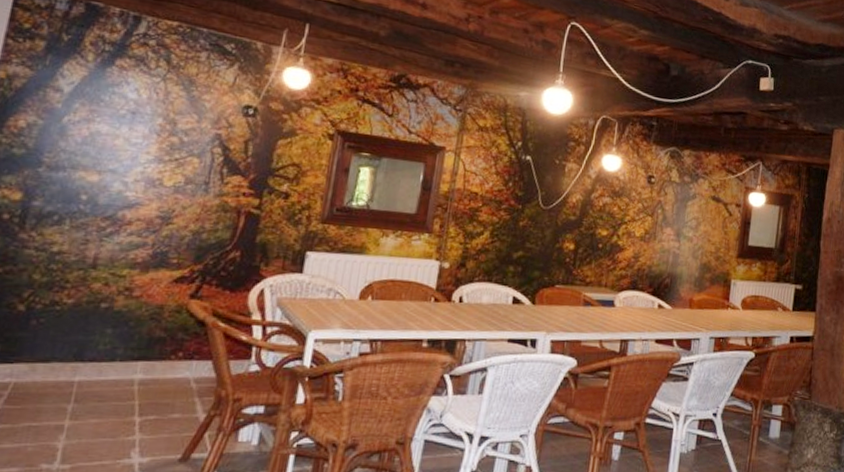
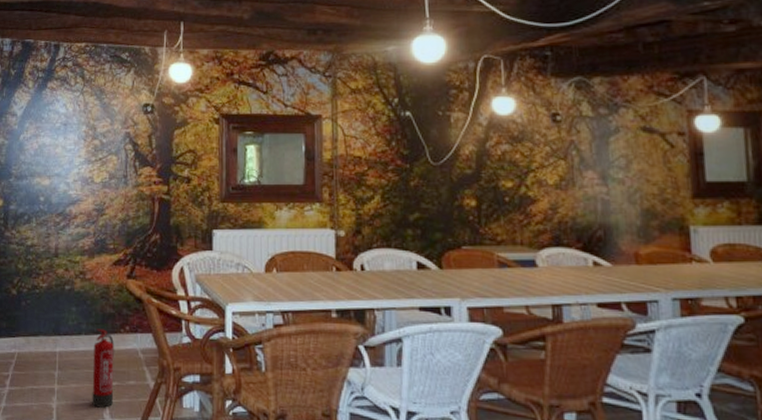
fire extinguisher: none [116,354,160,446] -> present [92,329,114,408]

